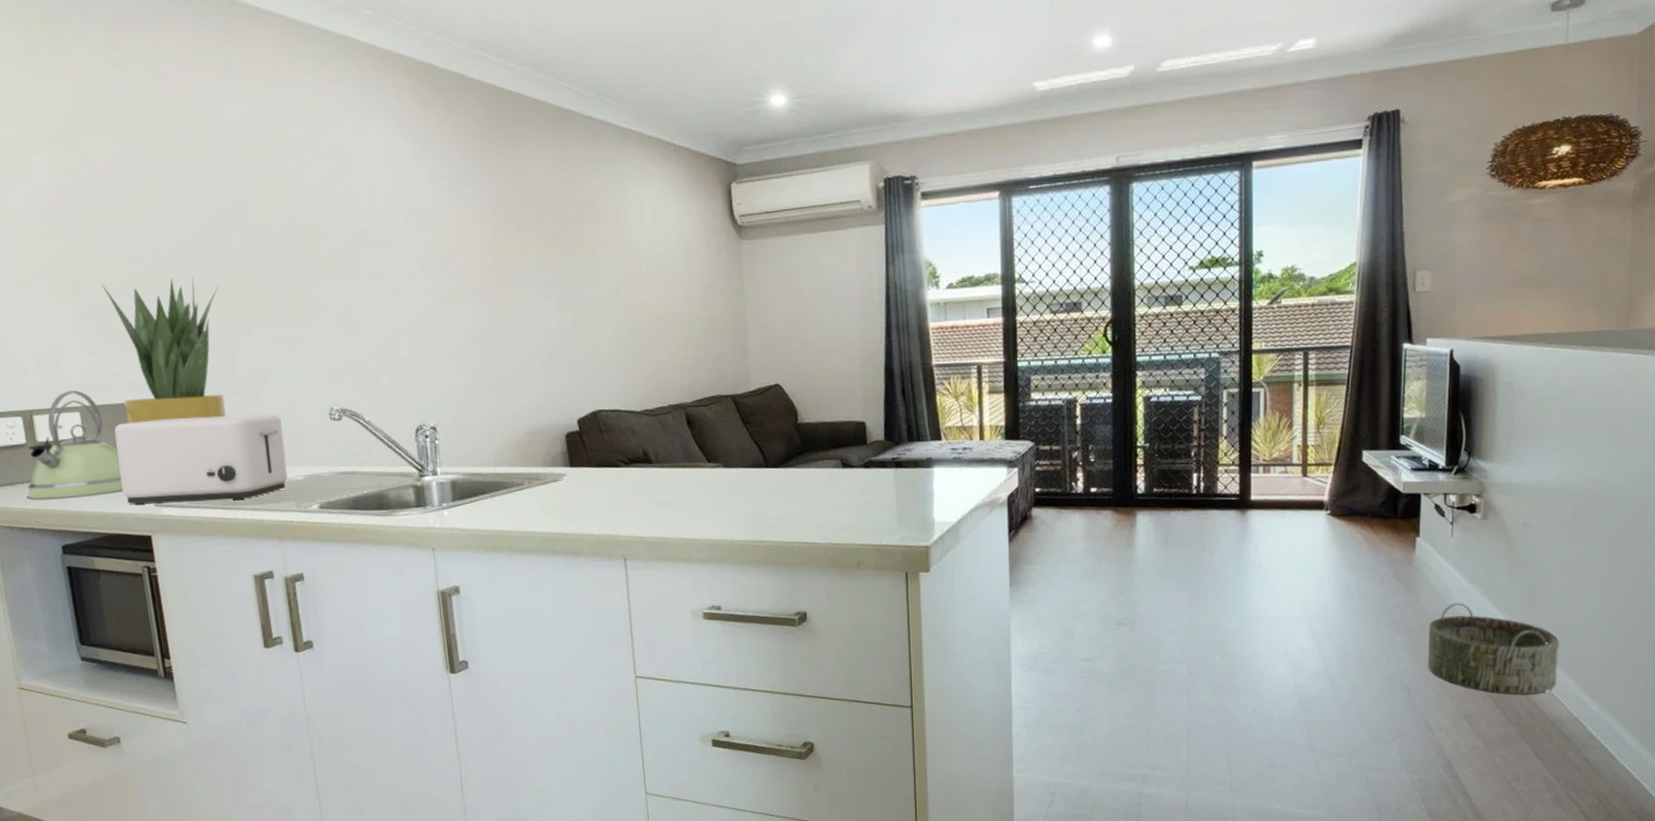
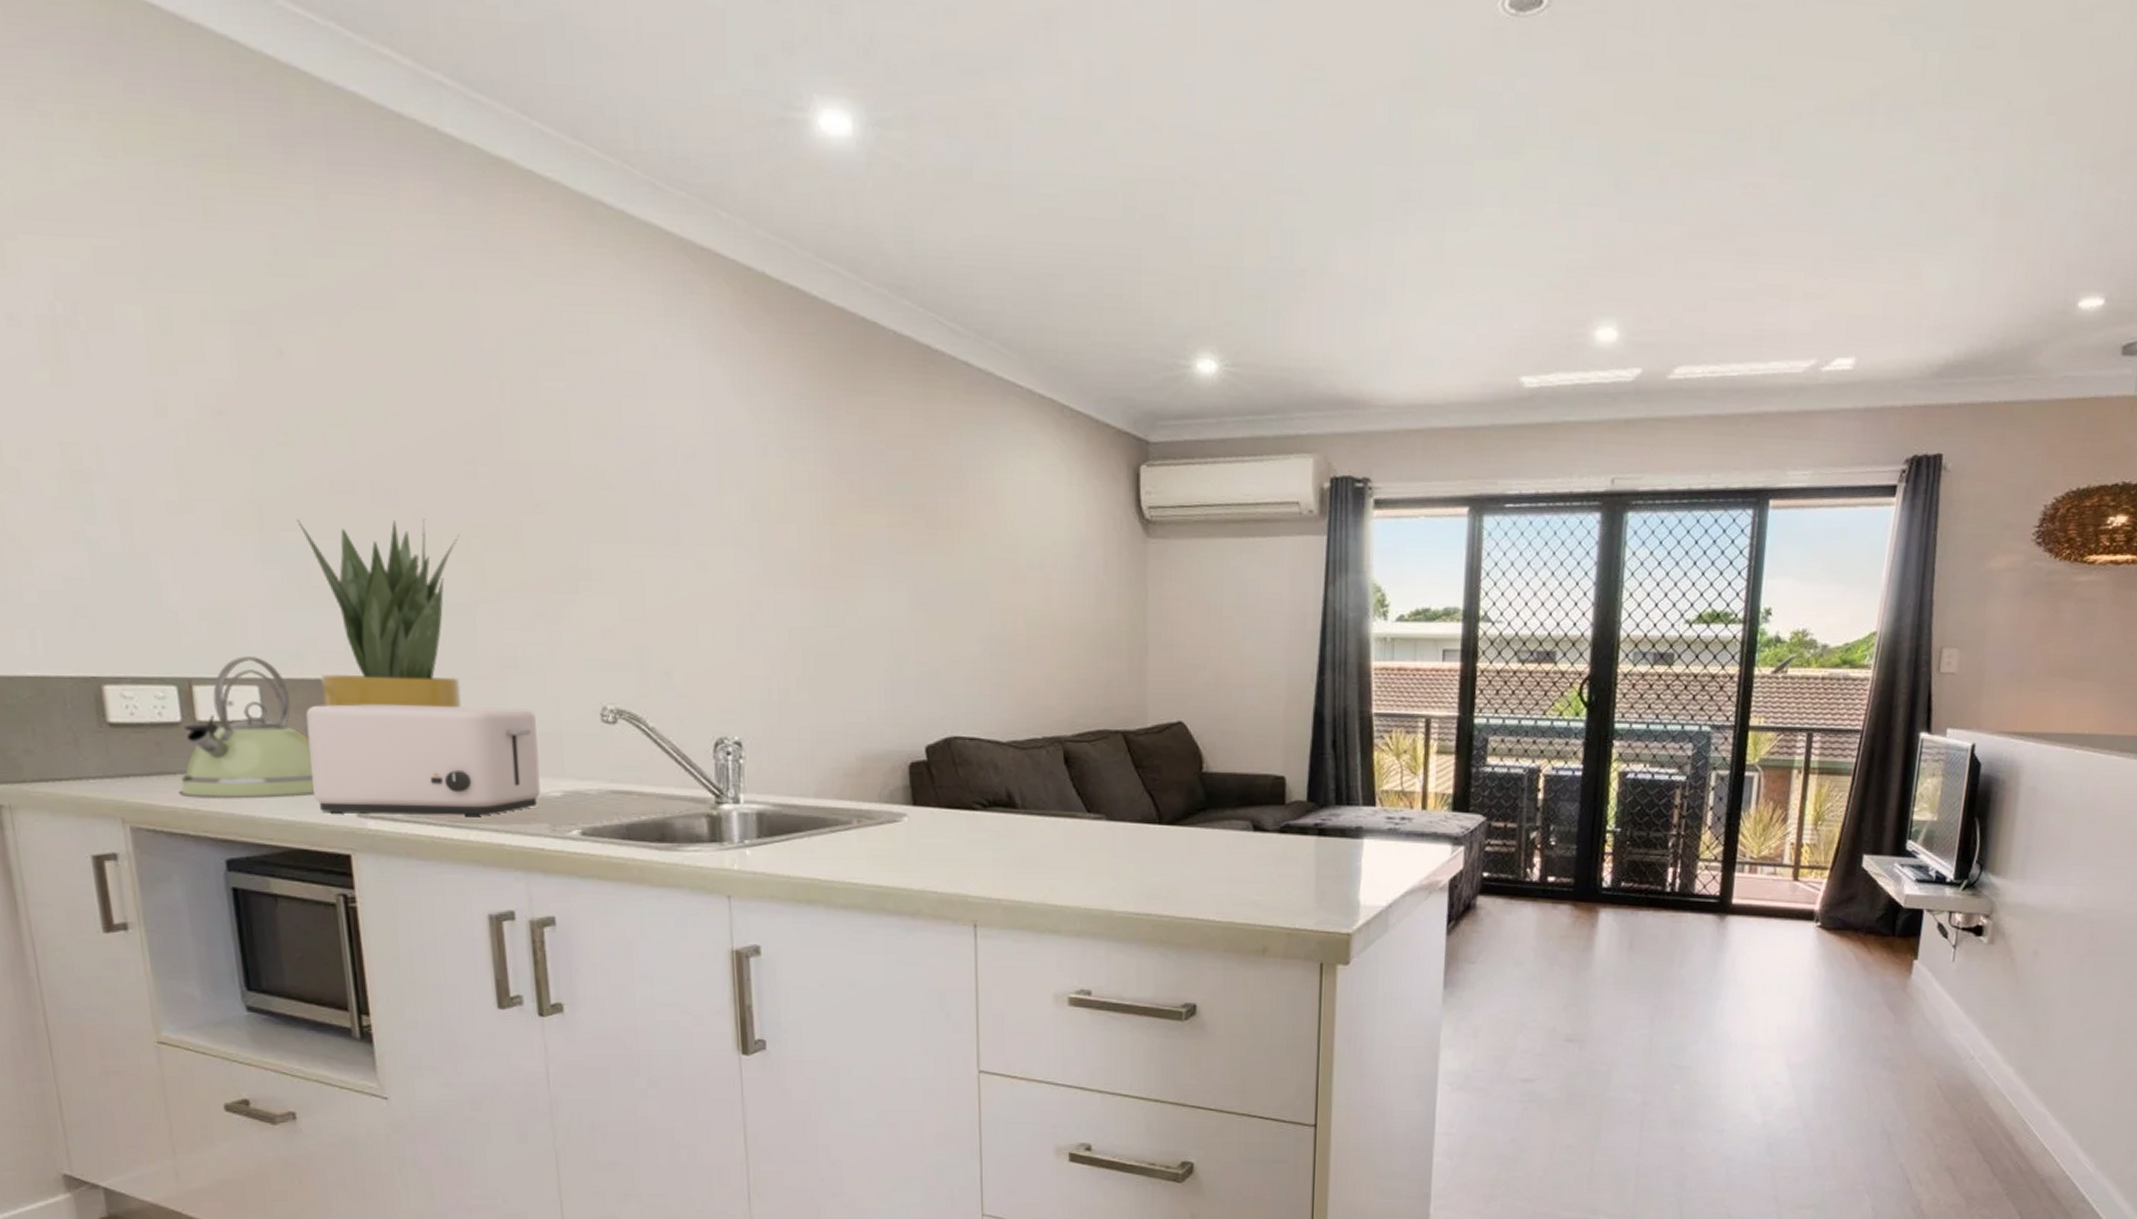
basket: present [1428,602,1558,695] -> none [1913,1038,2058,1148]

